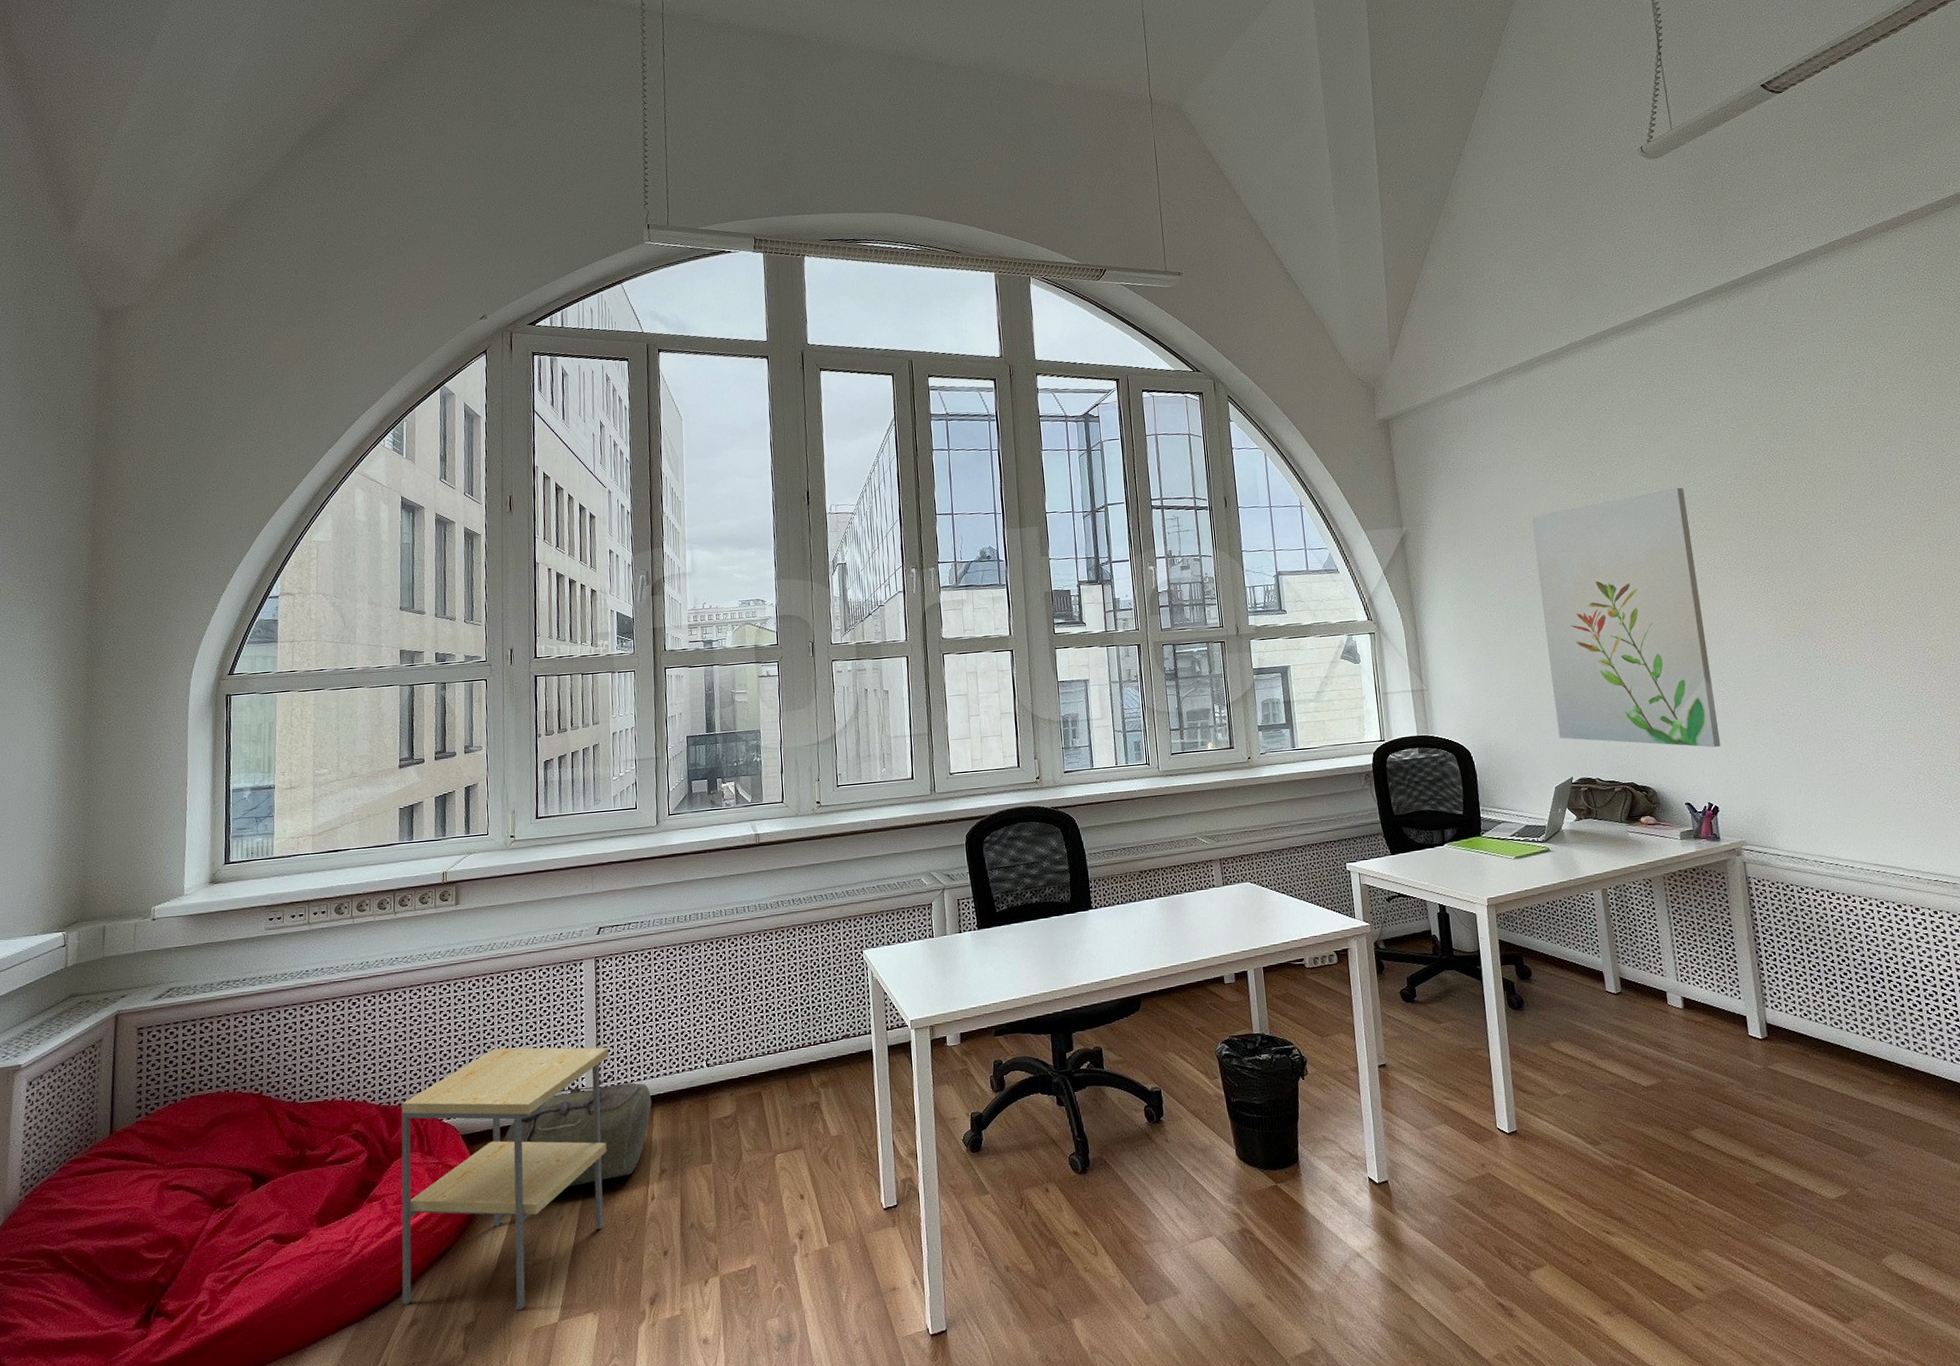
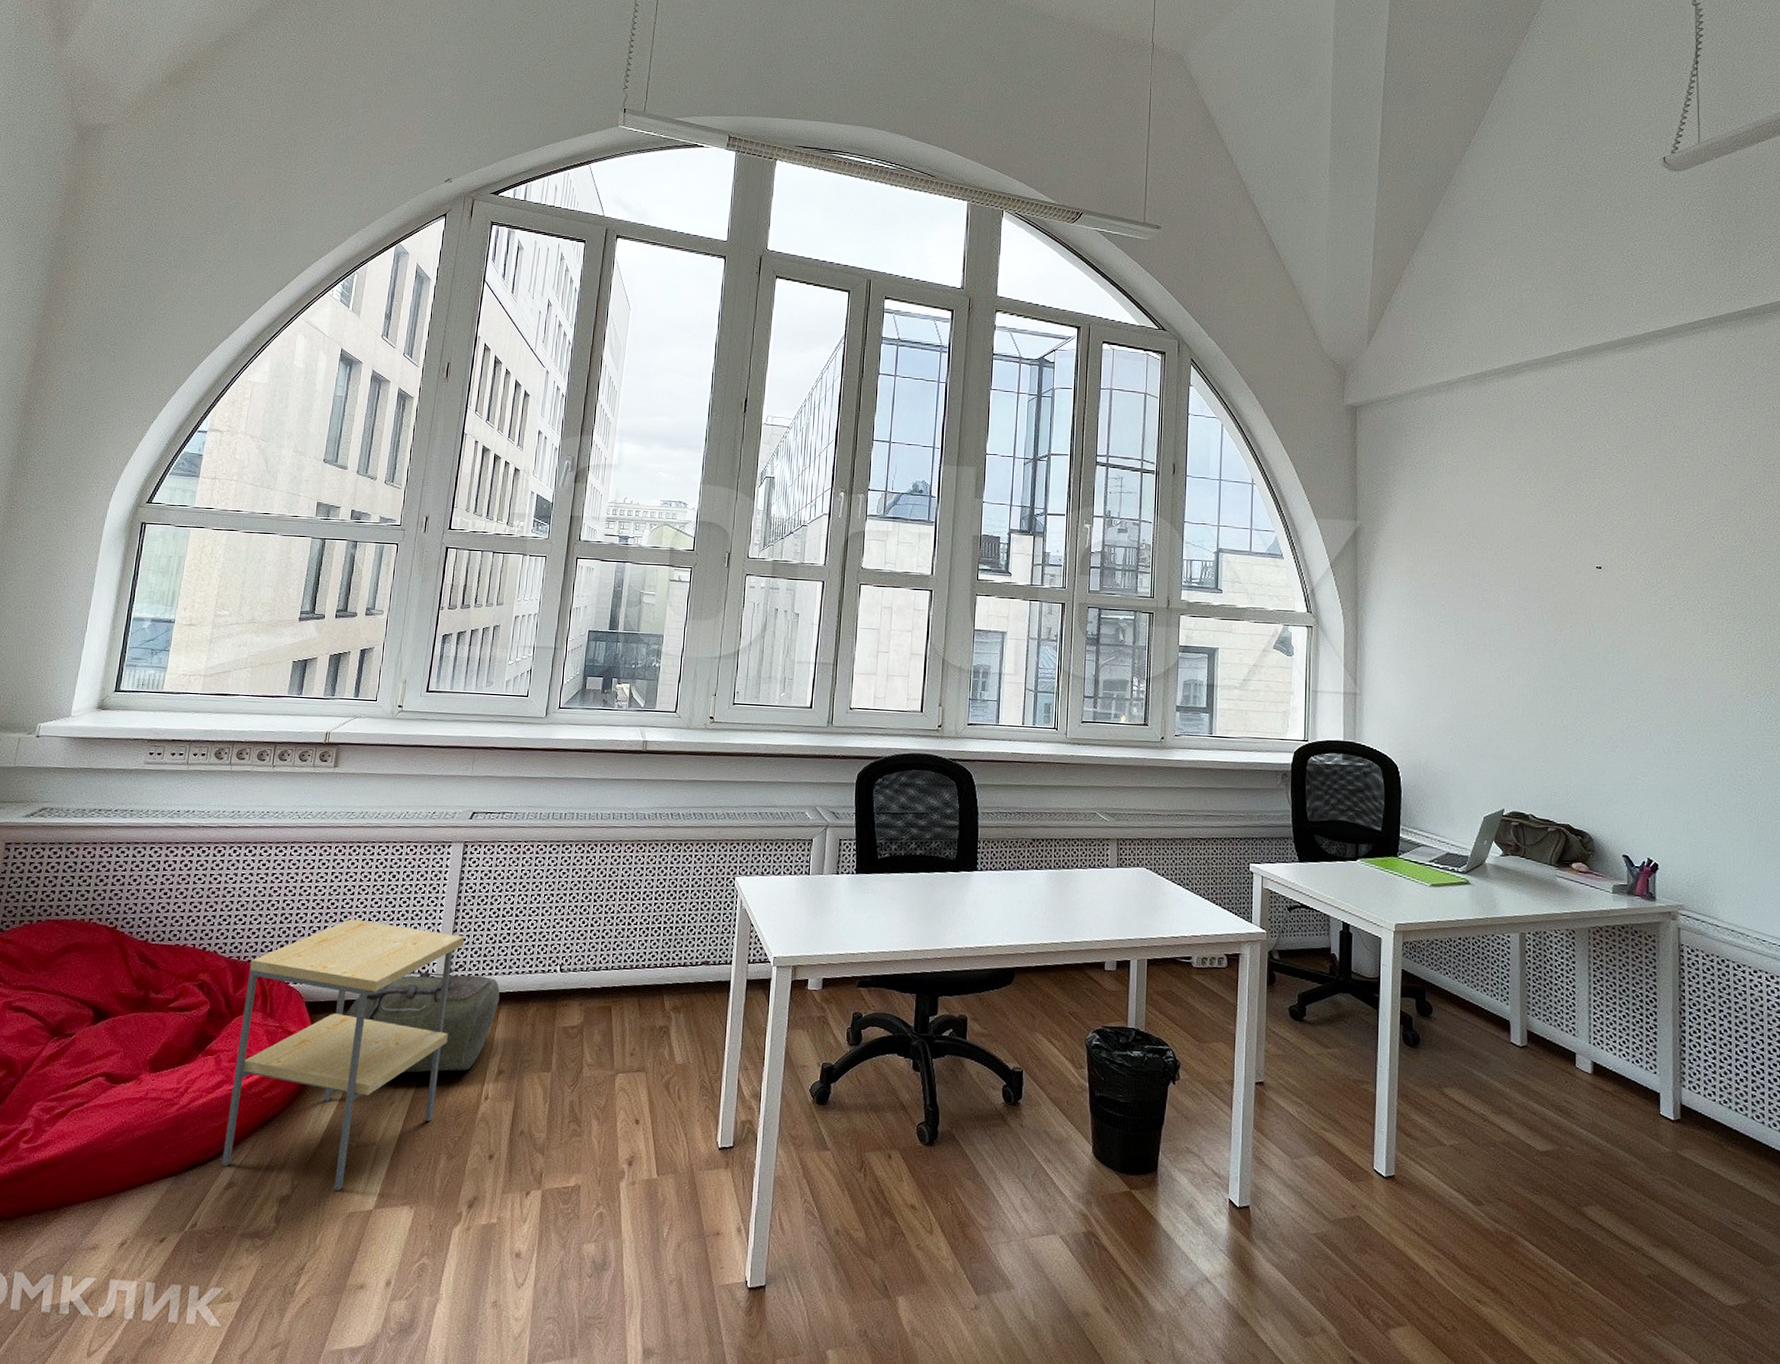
wall art: present [1531,487,1721,748] -> none [1495,519,1670,801]

